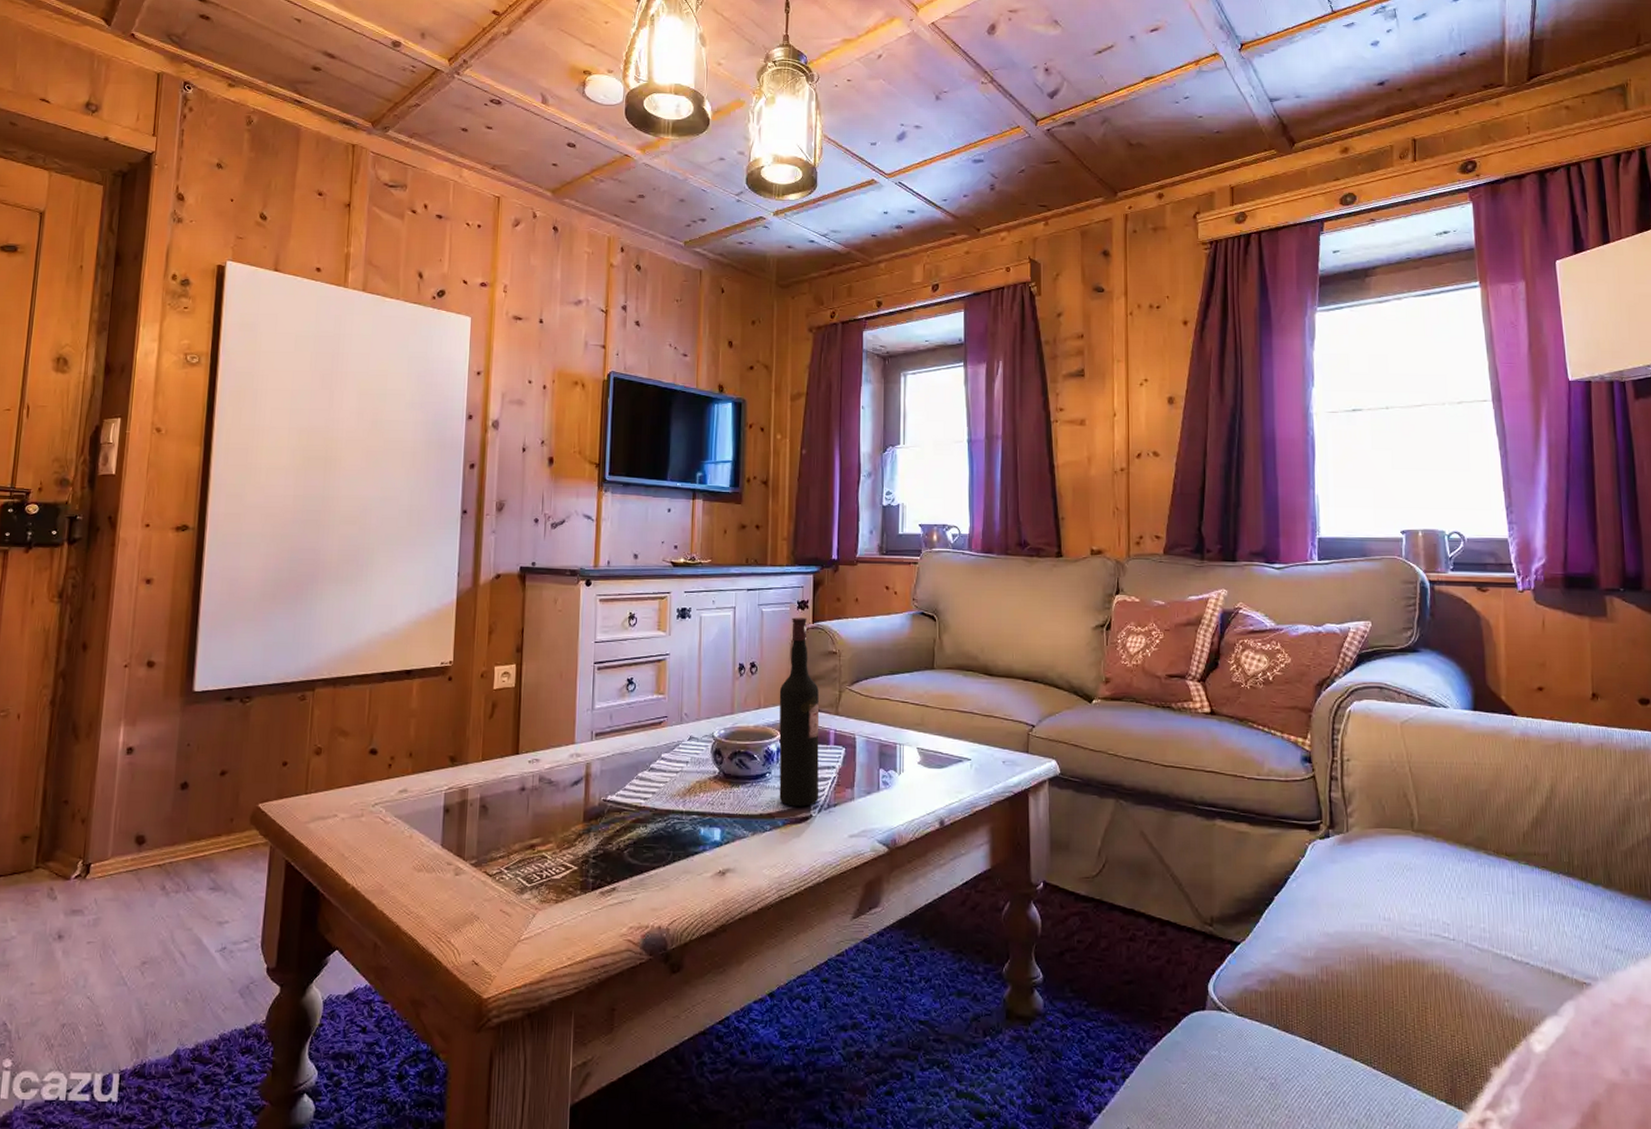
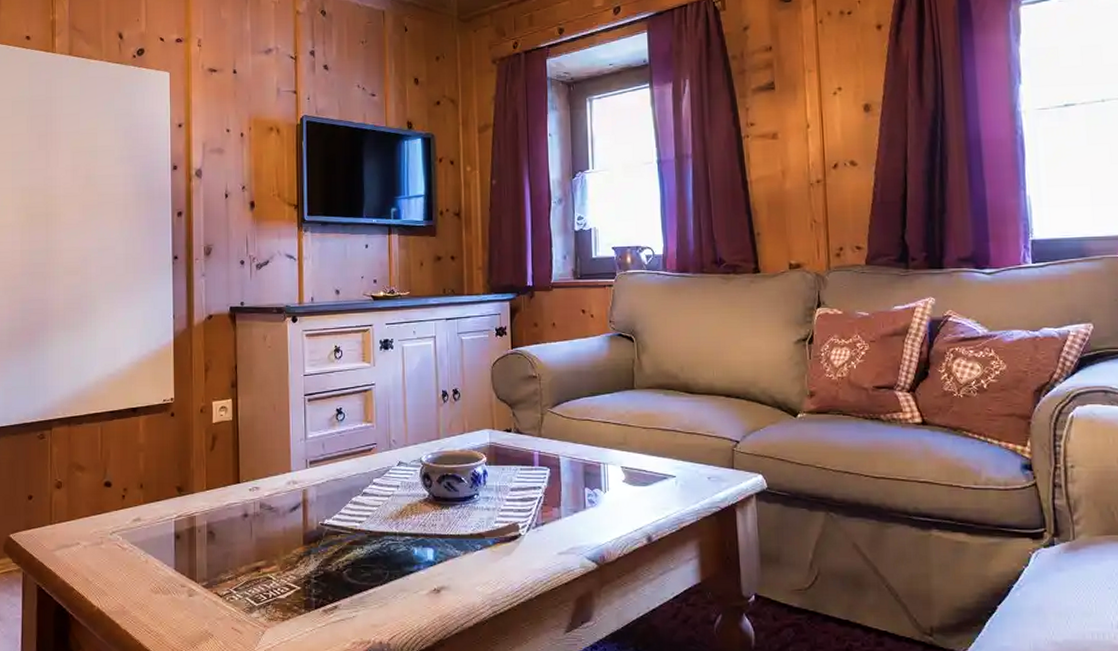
wine bottle: present [779,617,820,807] -> none [482,344,527,526]

